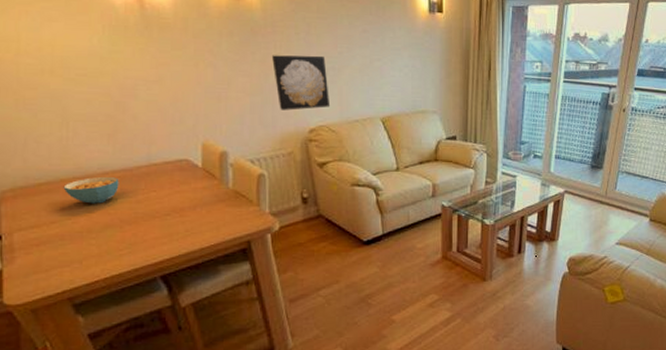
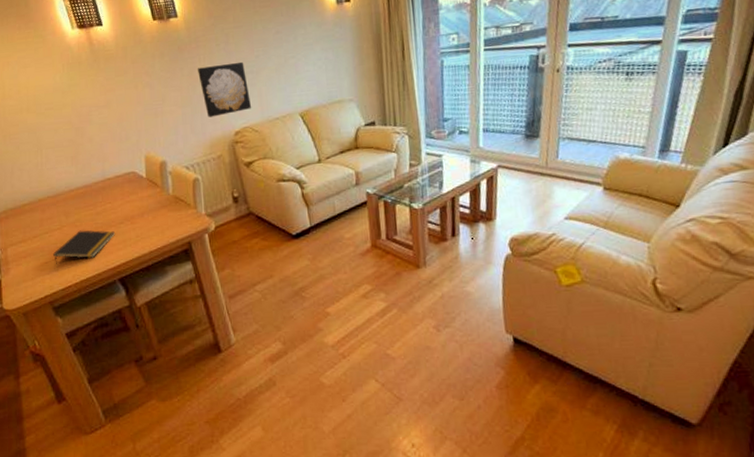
cereal bowl: present [63,176,119,204] -> none [41,193,82,218]
notepad: none [75,219,159,255] -> present [52,230,115,264]

